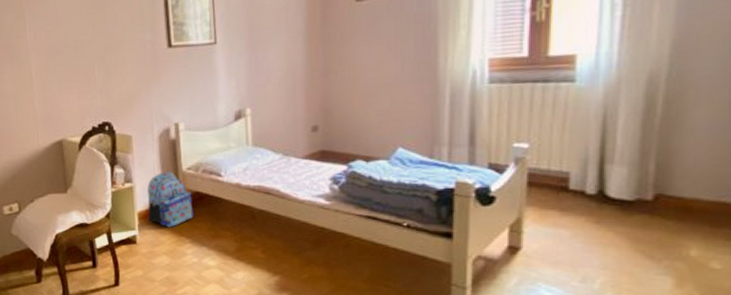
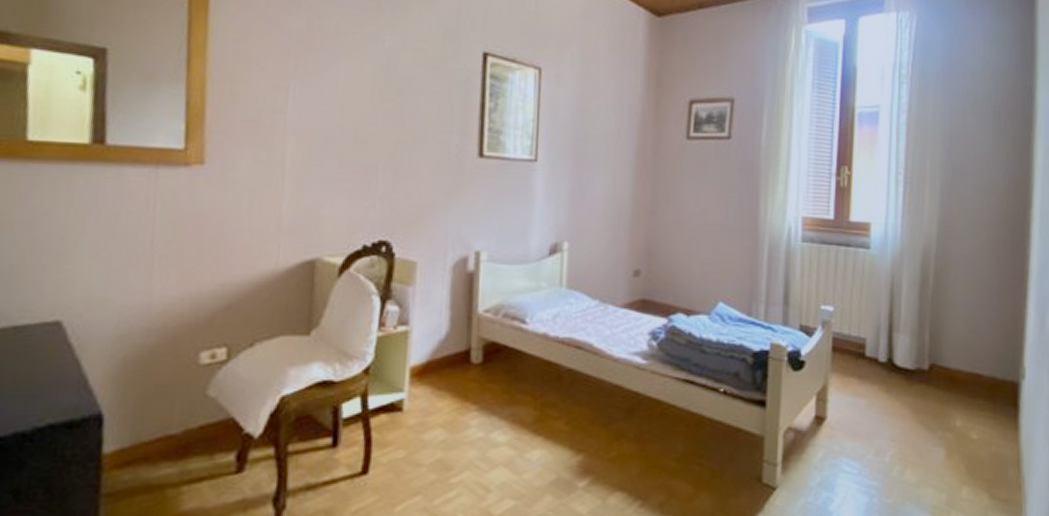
backpack: present [147,172,193,228] -> none [424,314,487,390]

